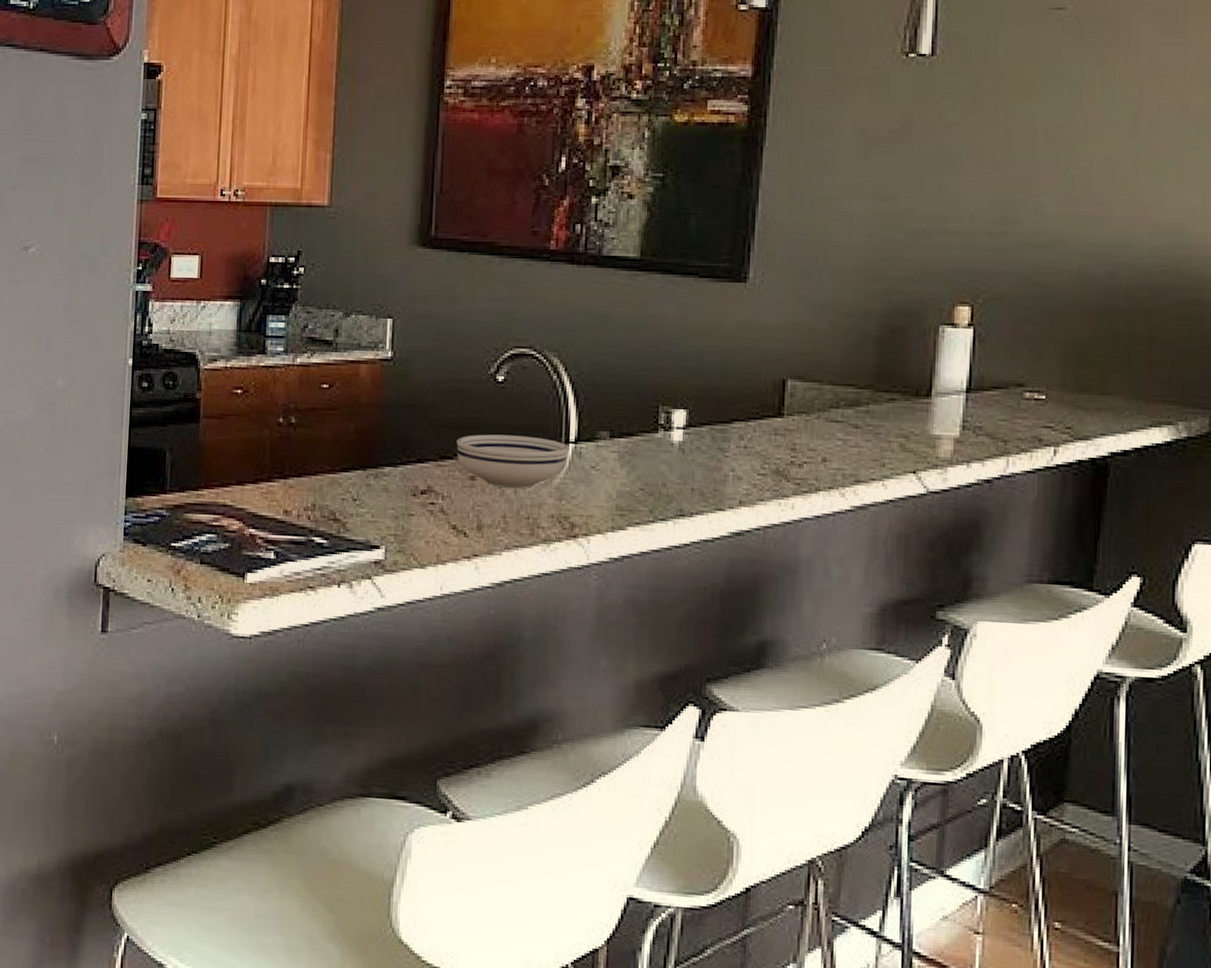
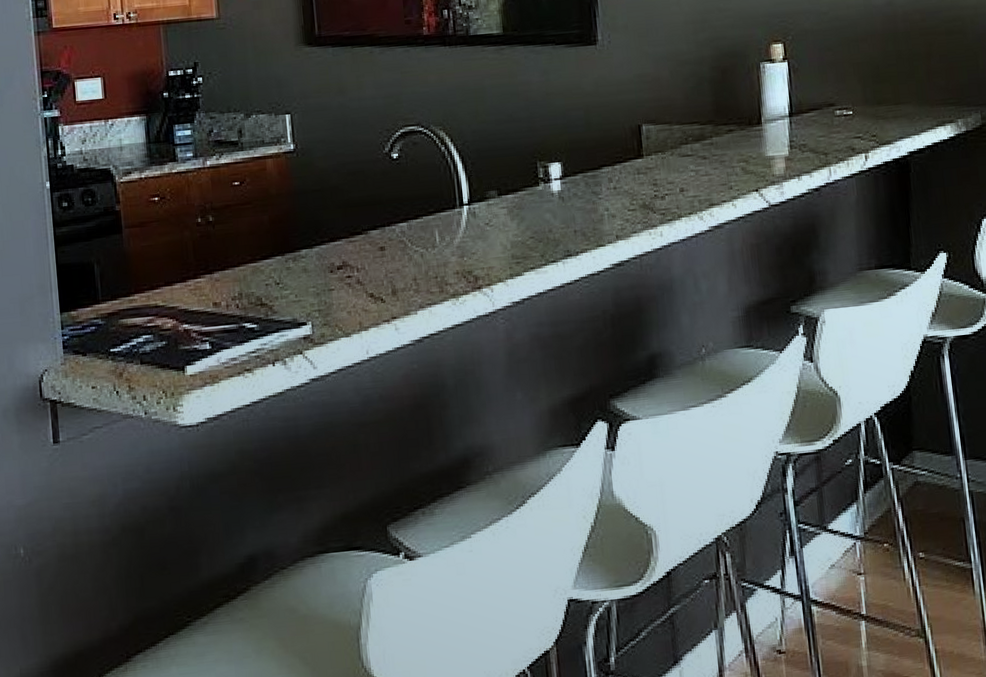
bowl: present [456,434,569,489] -> none [363,204,465,254]

